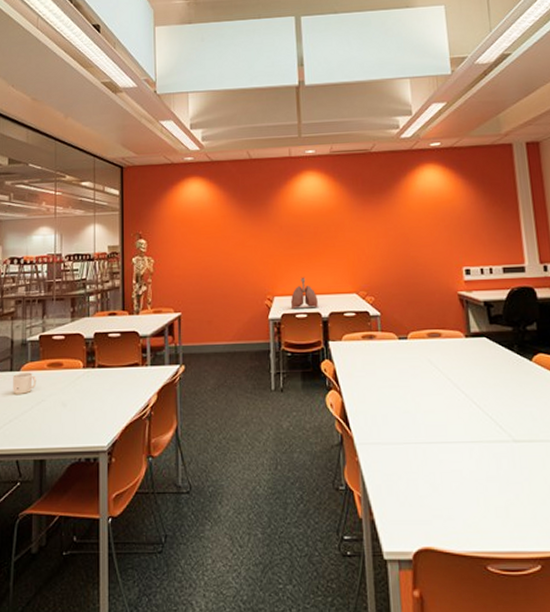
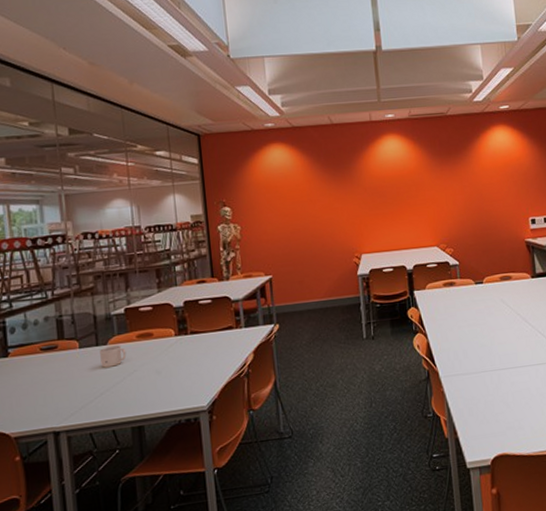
anatomical model: present [291,277,318,309] -> none [378,234,403,265]

